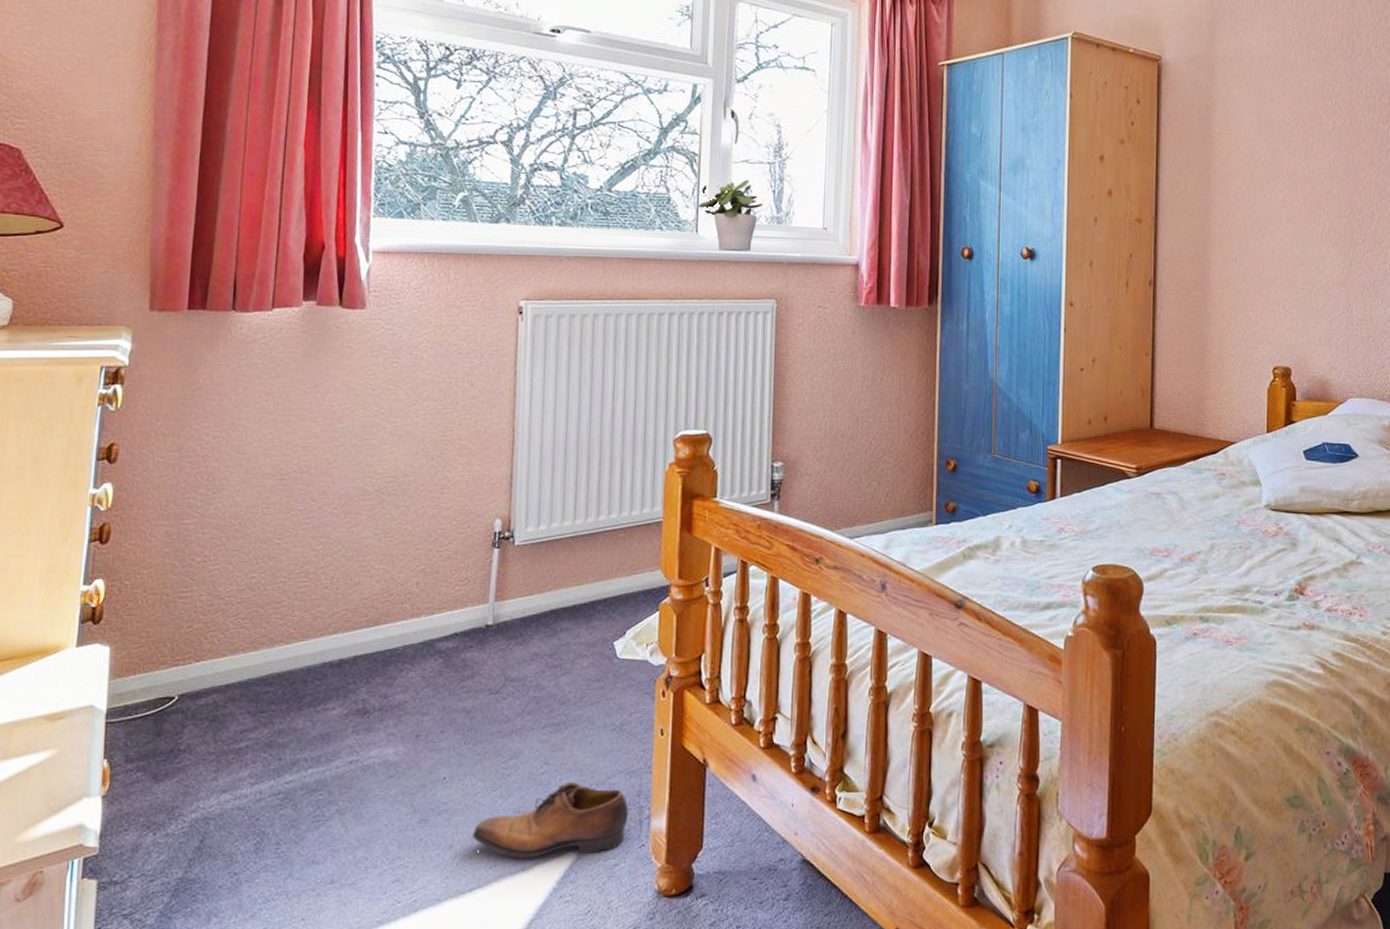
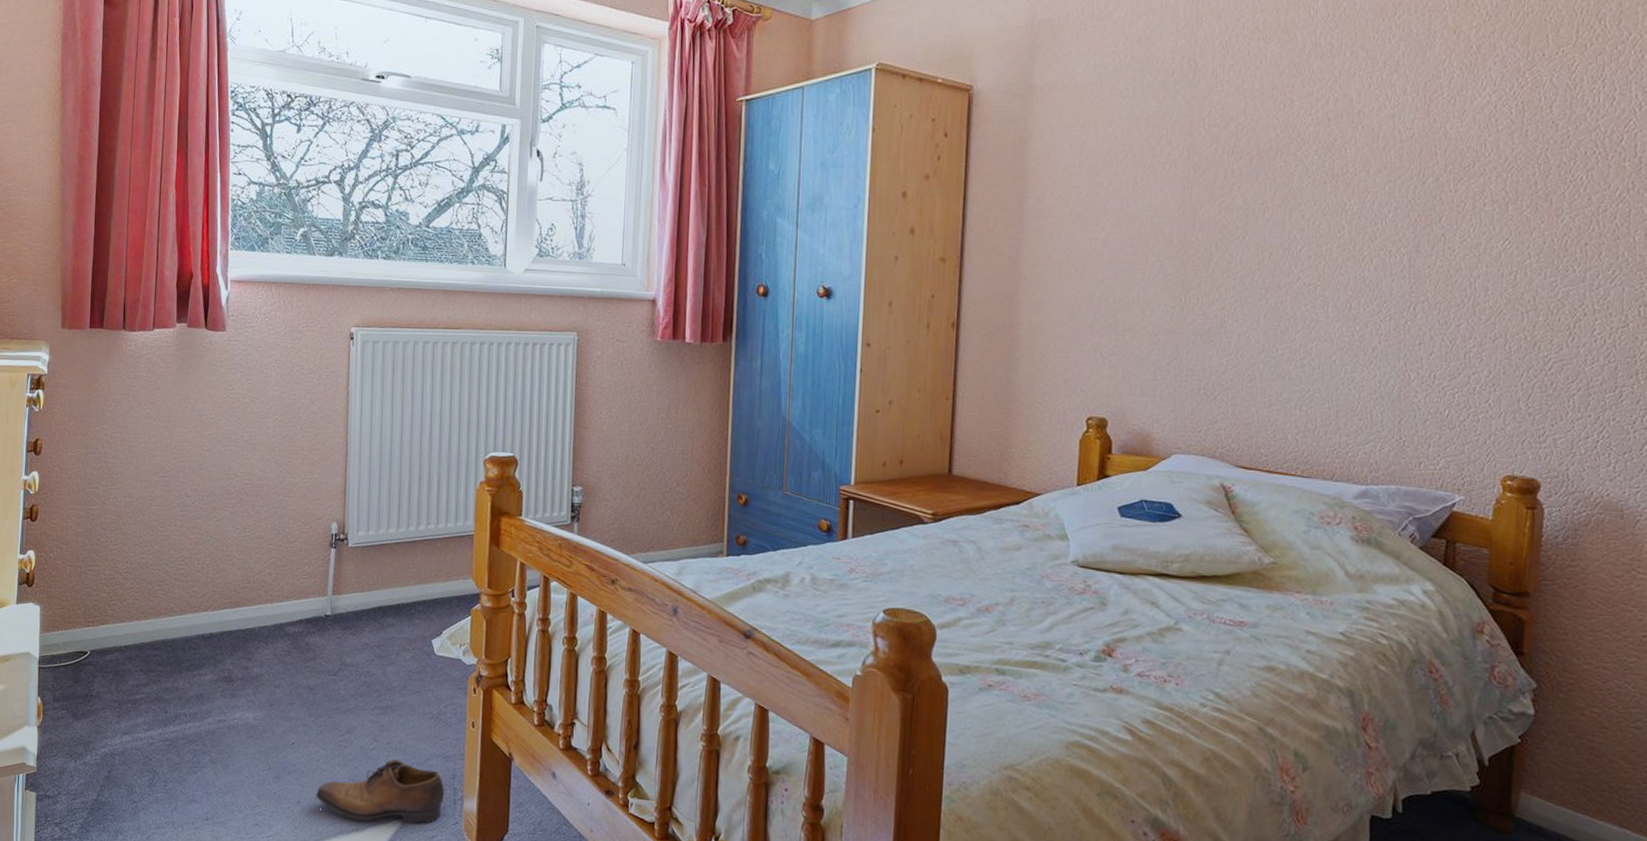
potted plant: present [699,179,763,251] -> none [507,216,566,285]

